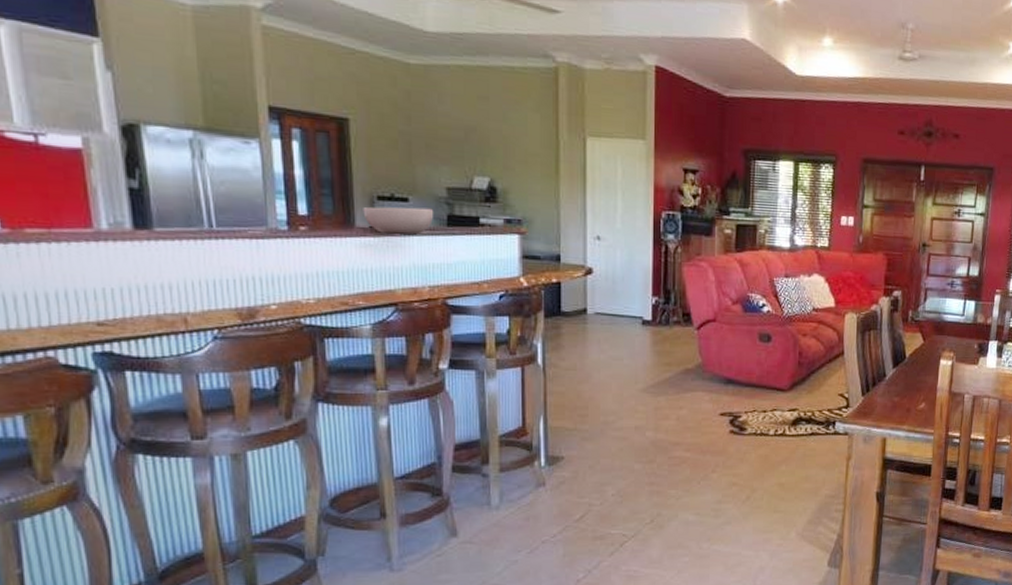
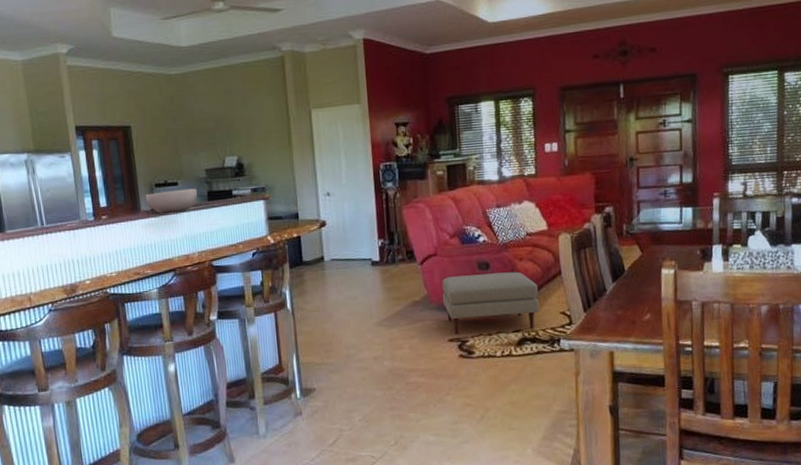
ottoman: none [717,346,819,409] -> present [442,271,539,335]

